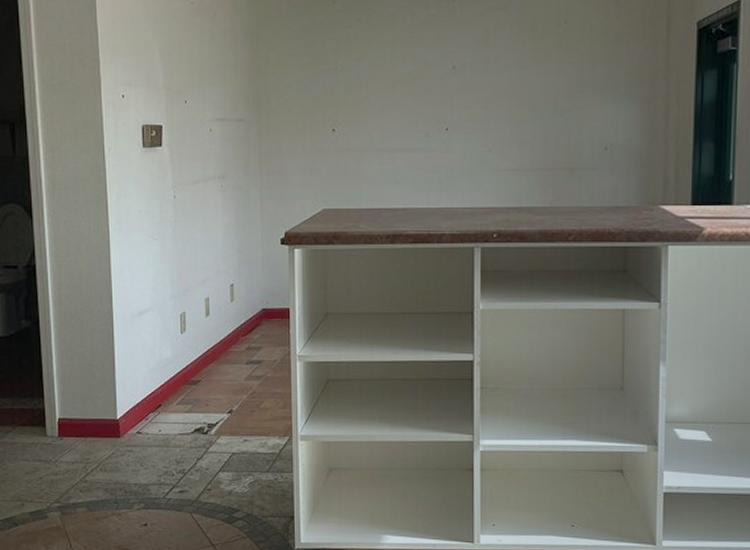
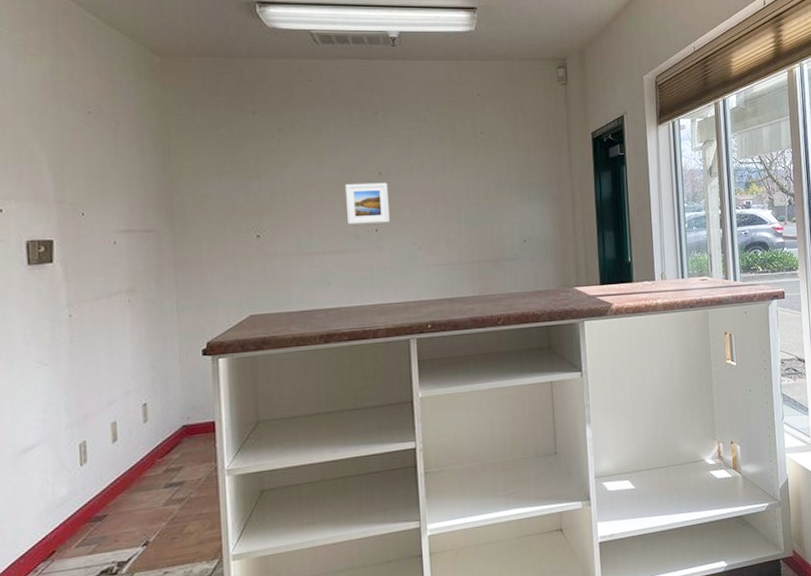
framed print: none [417,77,461,122] -> present [344,182,390,225]

